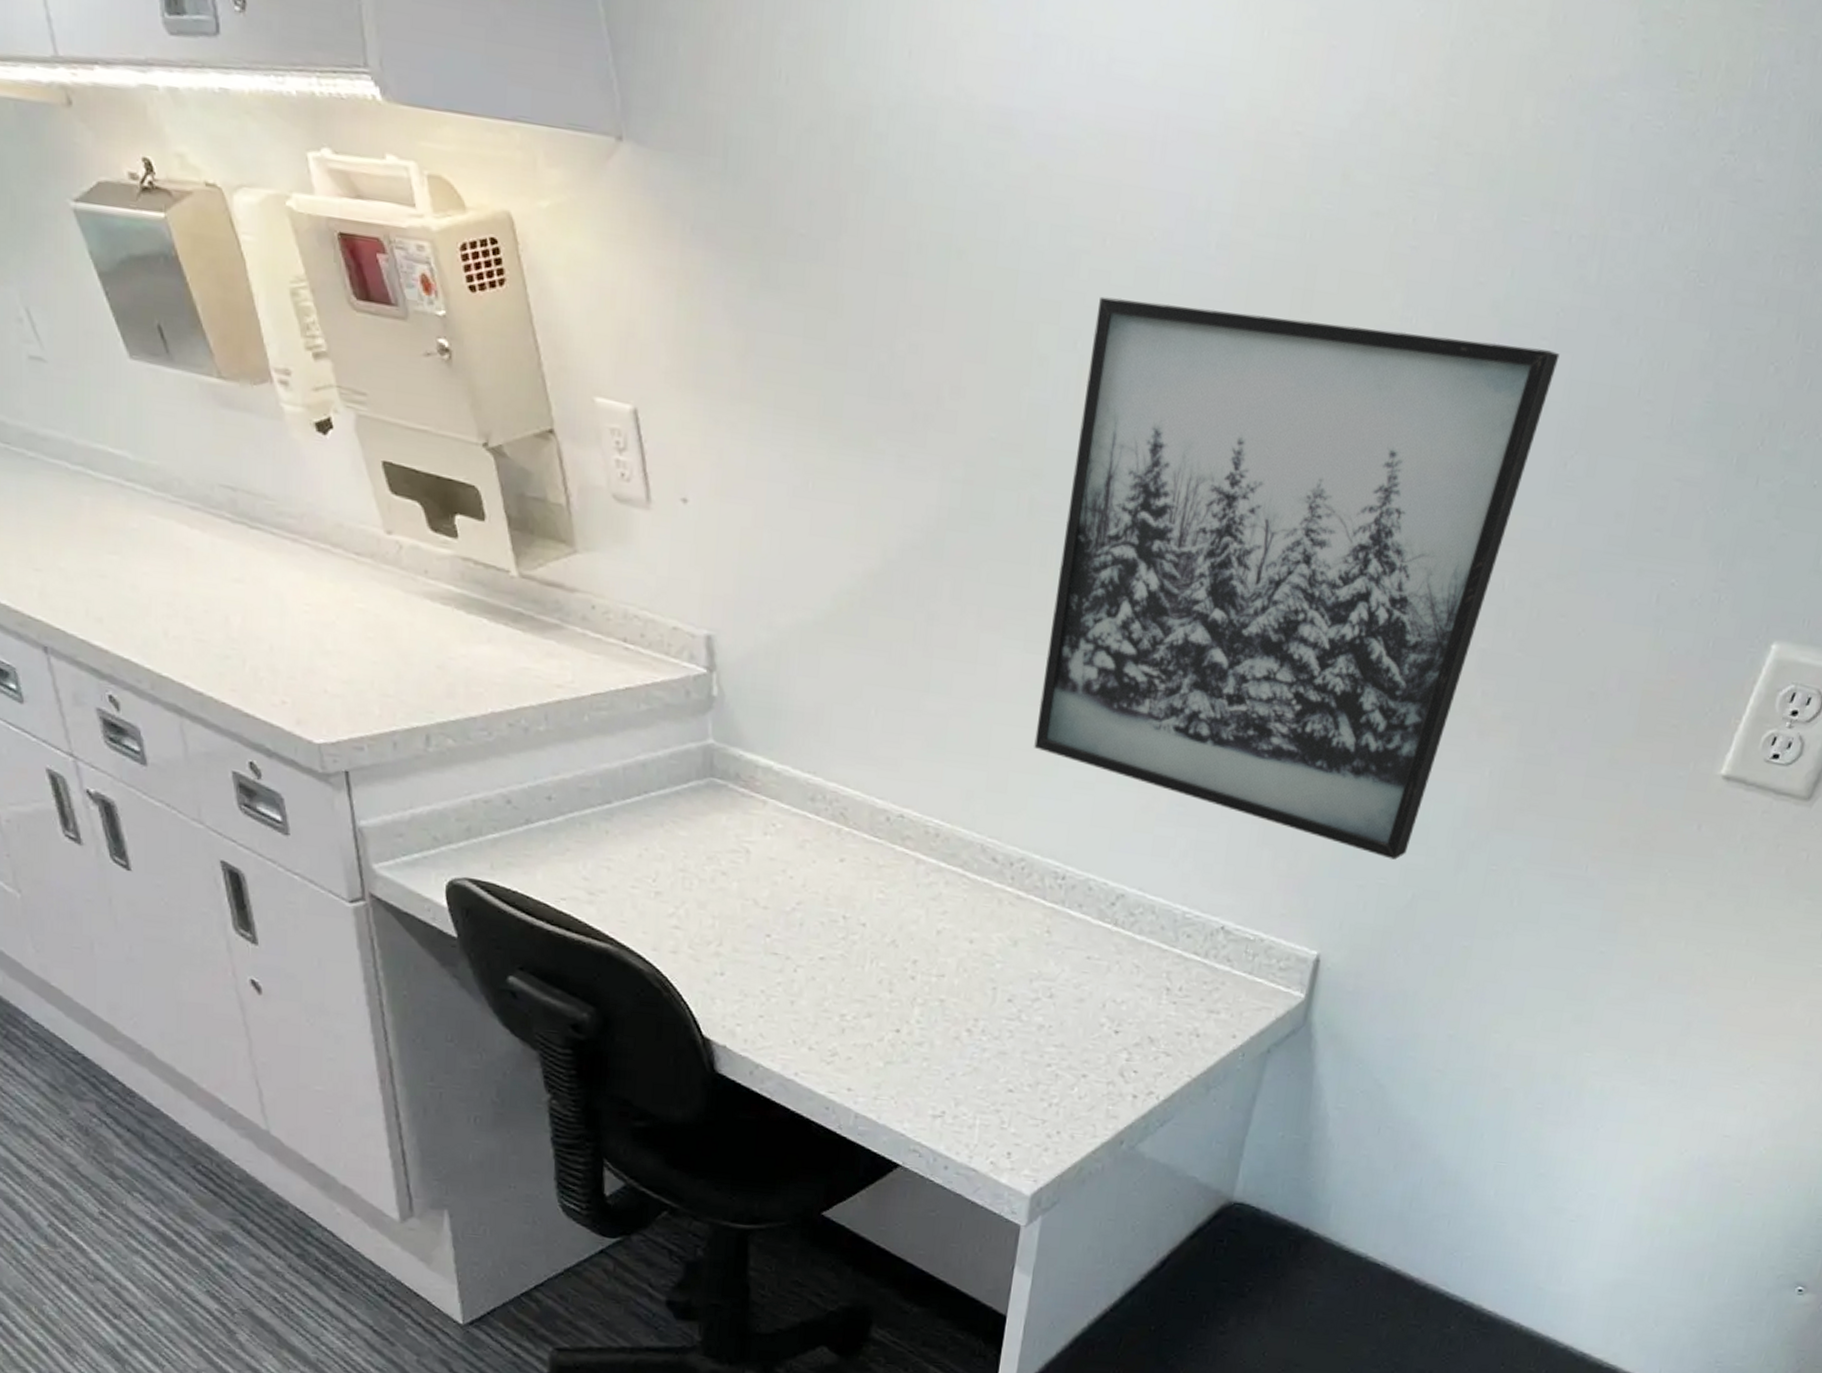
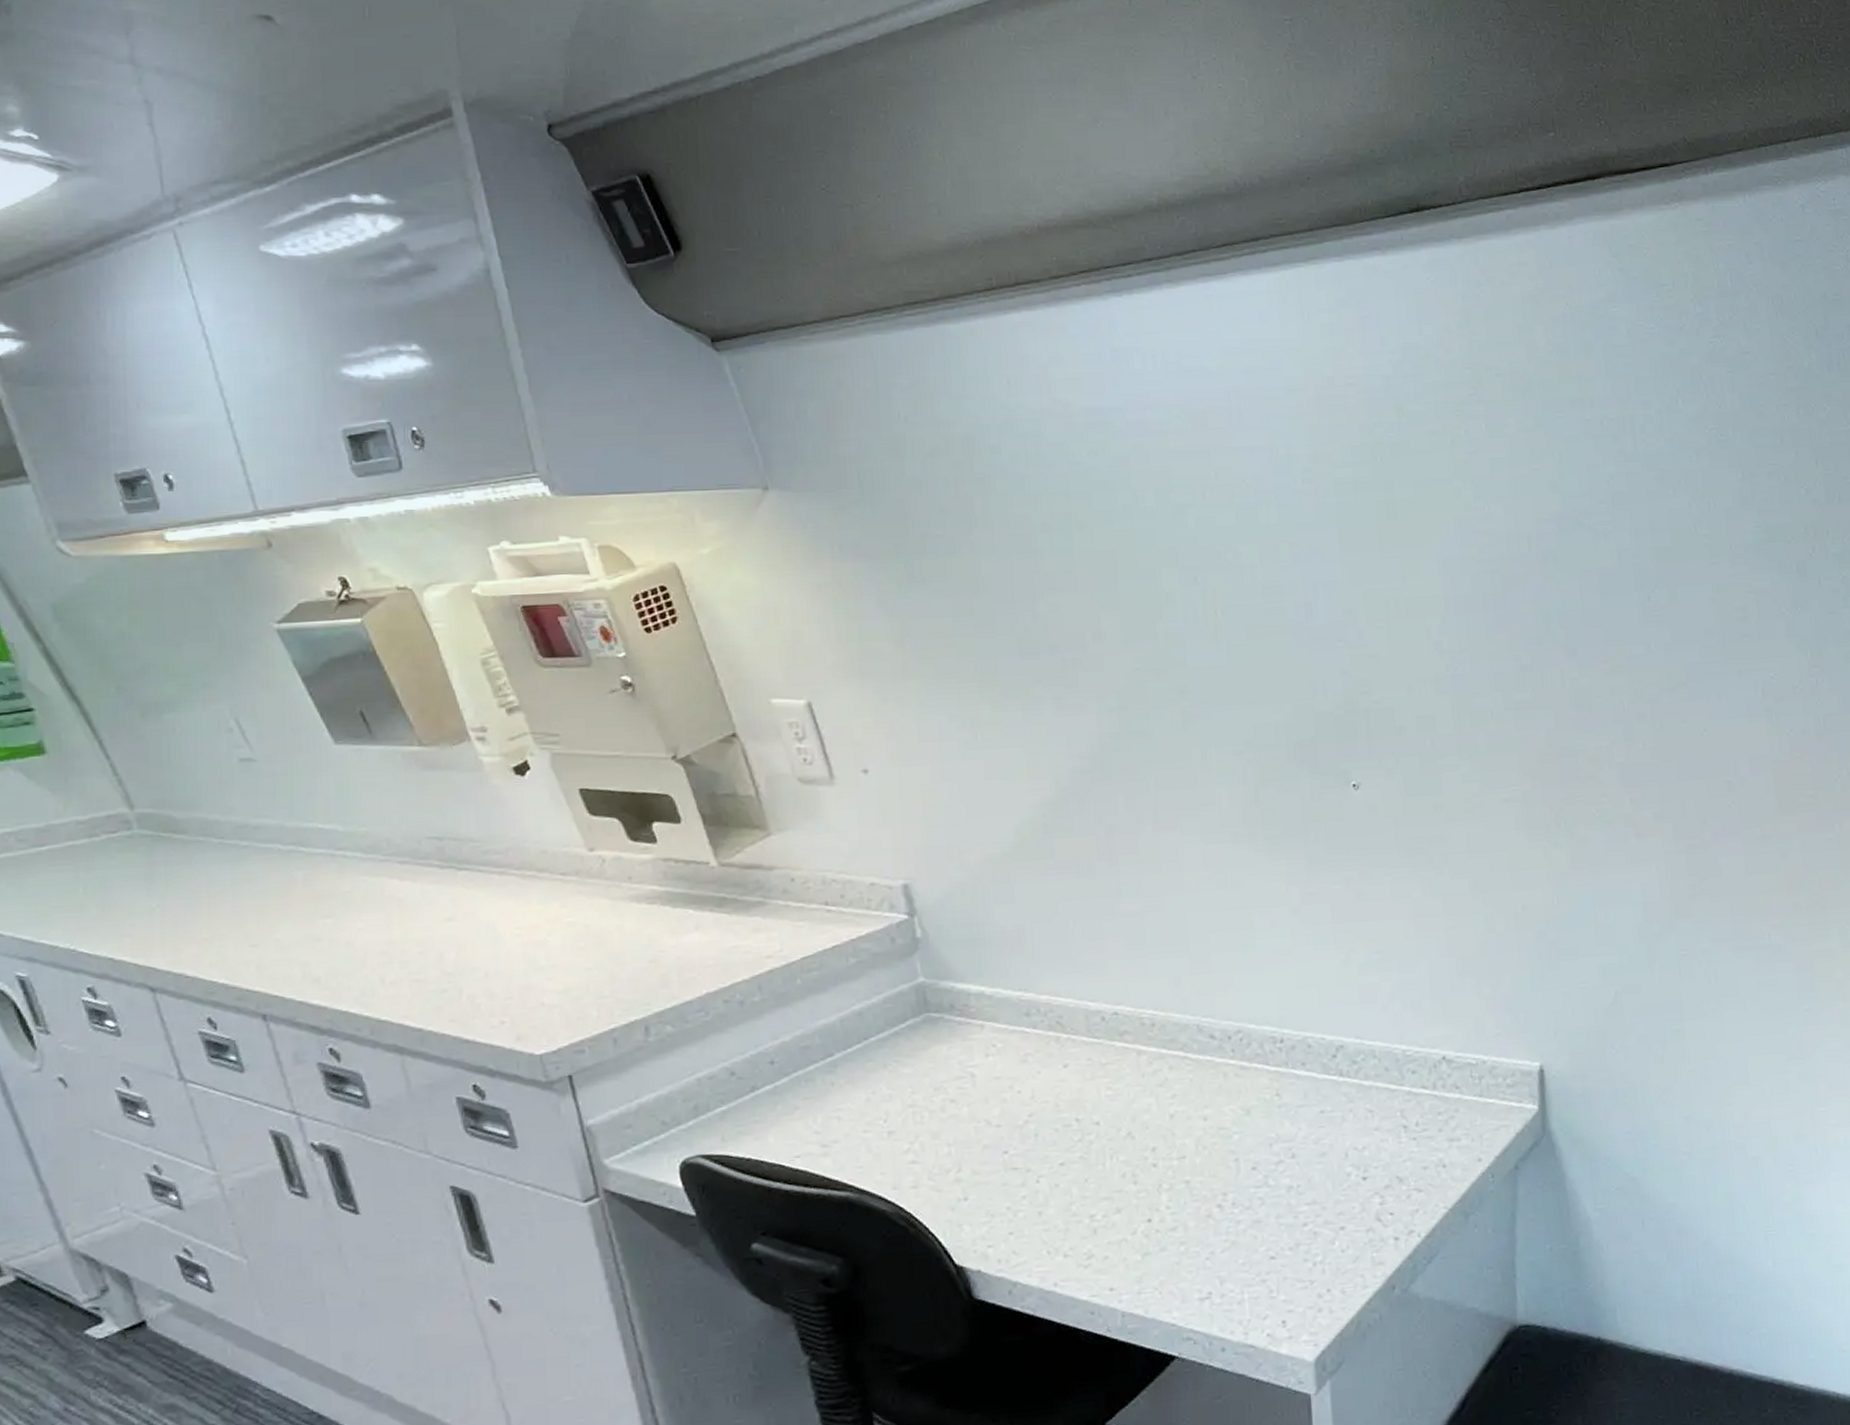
wall art: present [1034,296,1560,860] -> none [1209,511,1620,964]

